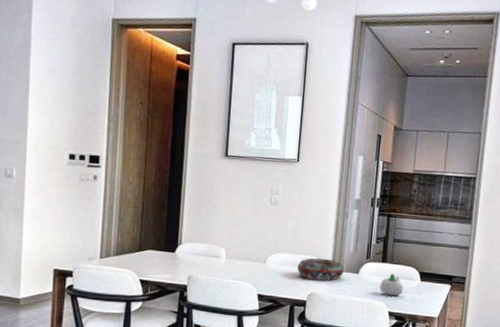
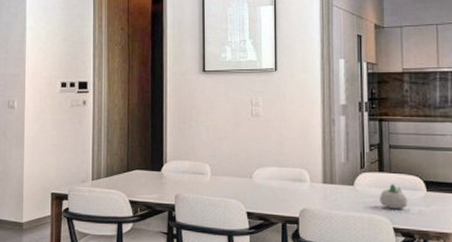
decorative bowl: present [297,257,344,281] -> none [286,170,336,195]

